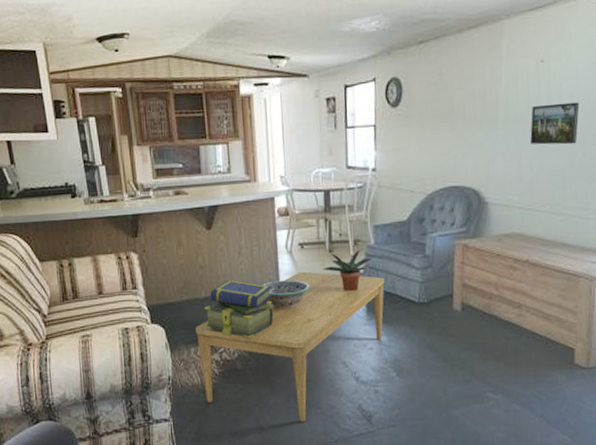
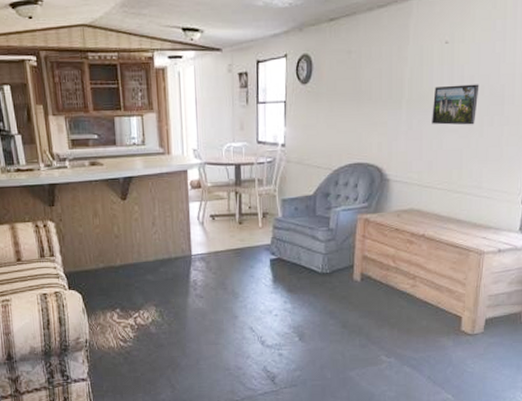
coffee table: present [195,271,385,422] -> none [111,242,291,382]
stack of books: present [204,279,274,339] -> none [120,248,186,305]
decorative bowl: present [262,280,311,310] -> none [174,250,221,278]
potted plant: present [323,250,373,292] -> none [232,222,280,262]

